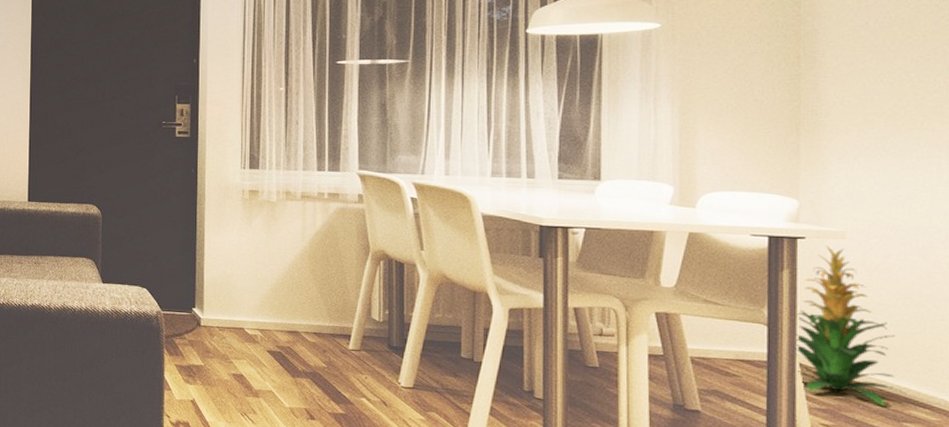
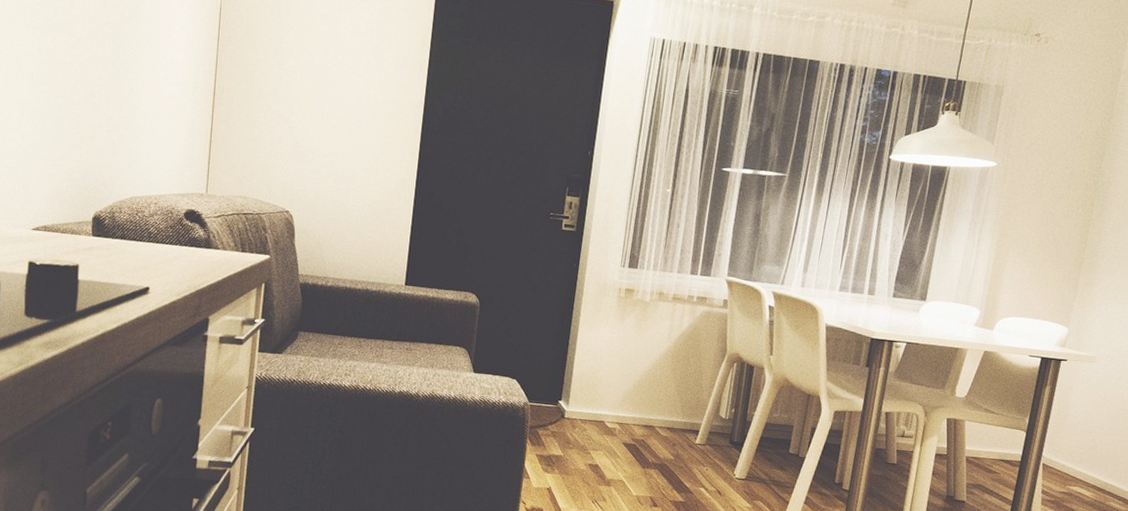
indoor plant: present [764,246,907,406] -> none [1017,368,1112,498]

